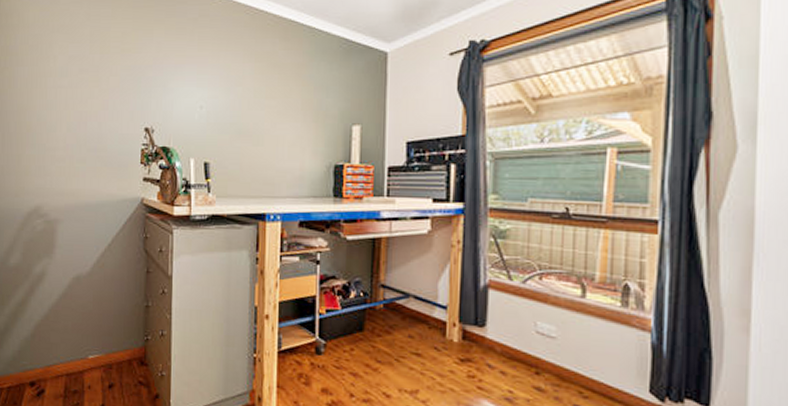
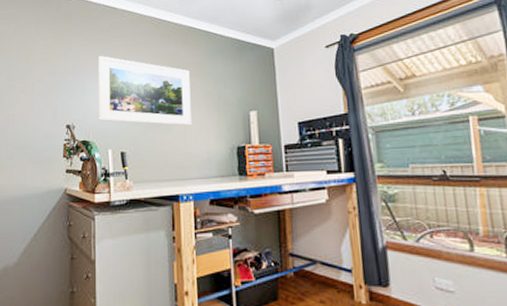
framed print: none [180,50,287,138] -> present [97,56,192,126]

